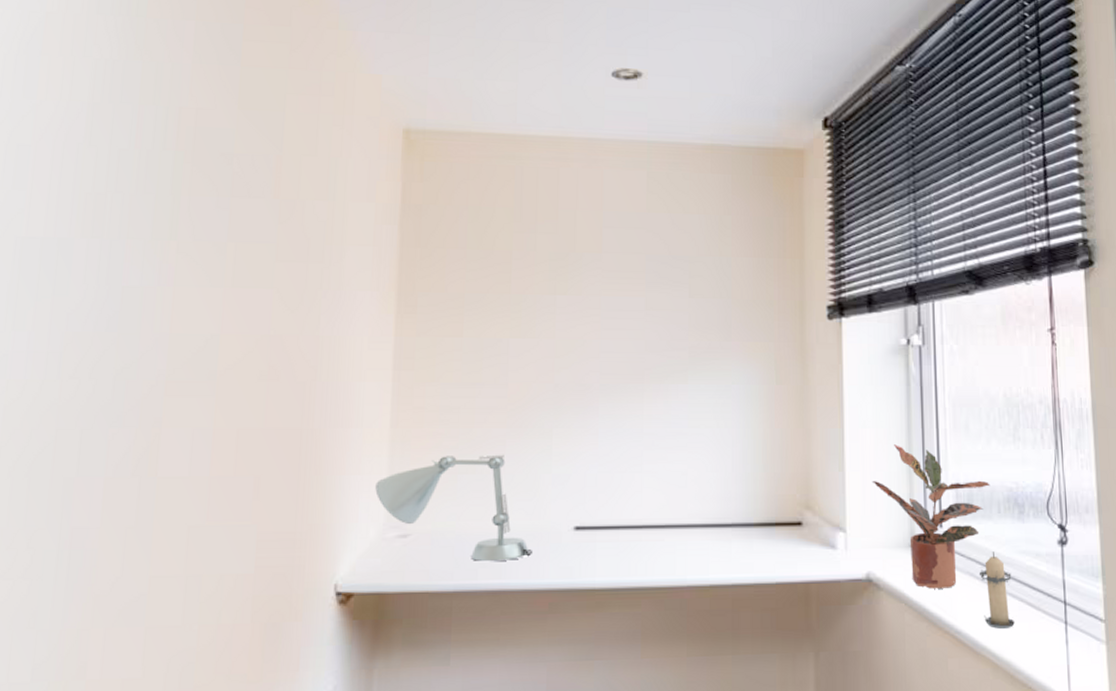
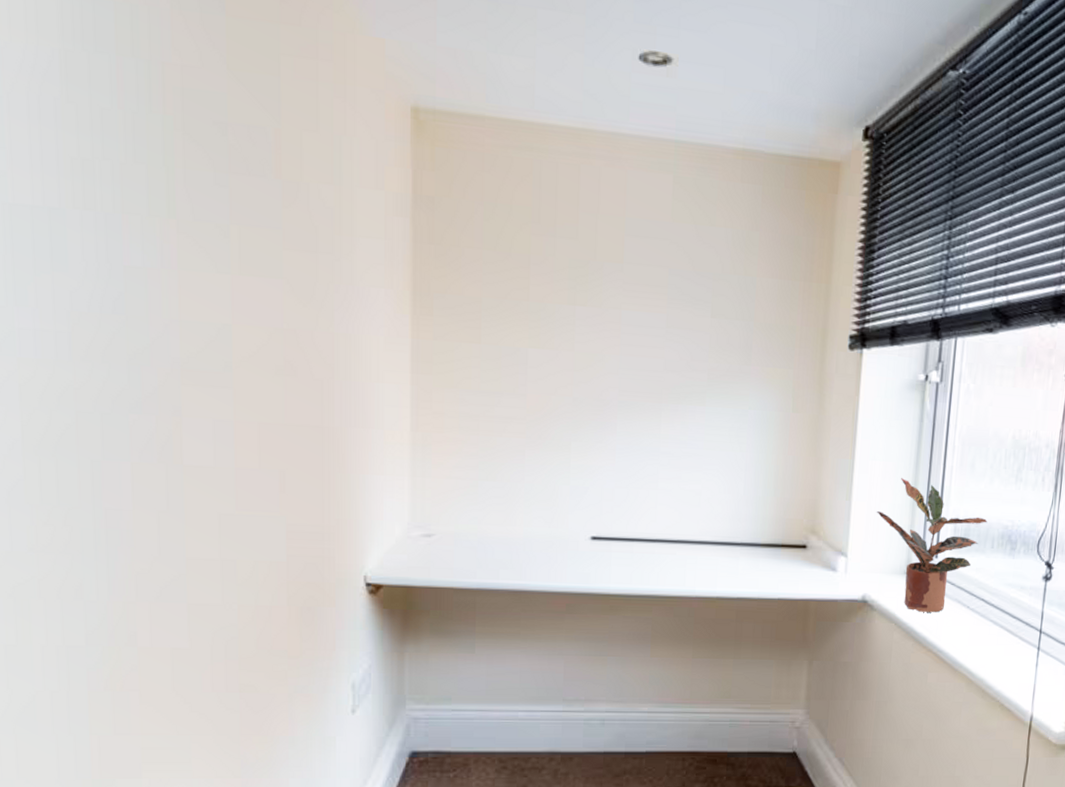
desk lamp: present [375,454,534,561] -> none [399,462,552,564]
candle: present [979,551,1015,630] -> none [965,582,996,651]

